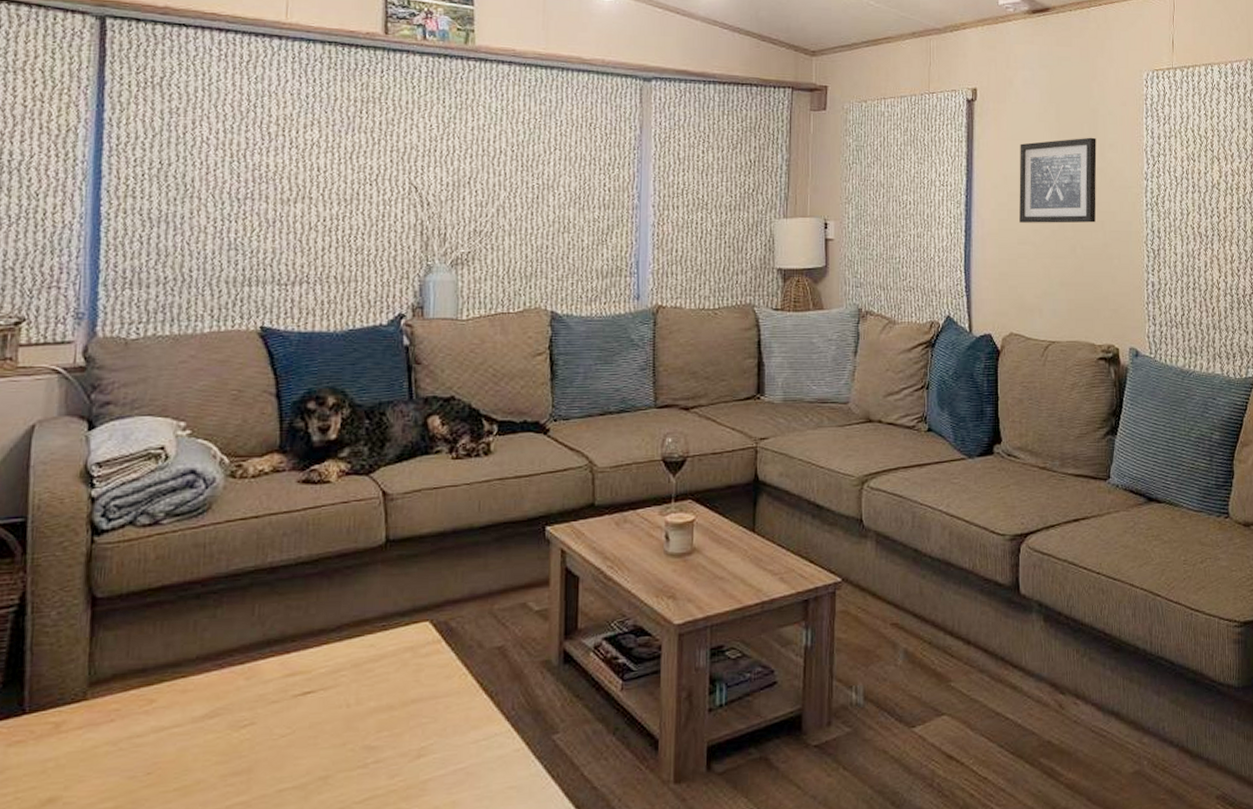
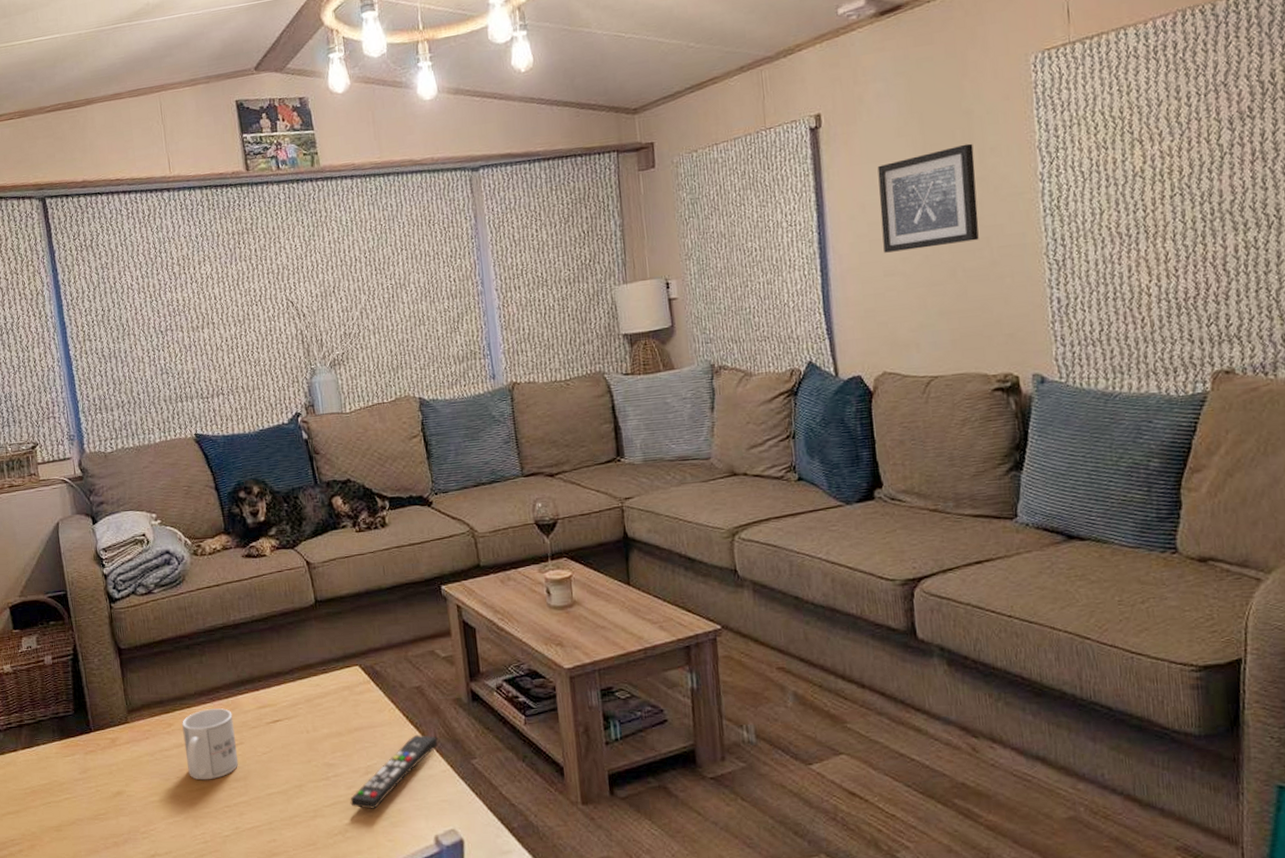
mug: none [165,677,247,776] -> present [182,708,239,780]
remote control: none [390,706,515,804] -> present [350,735,438,809]

